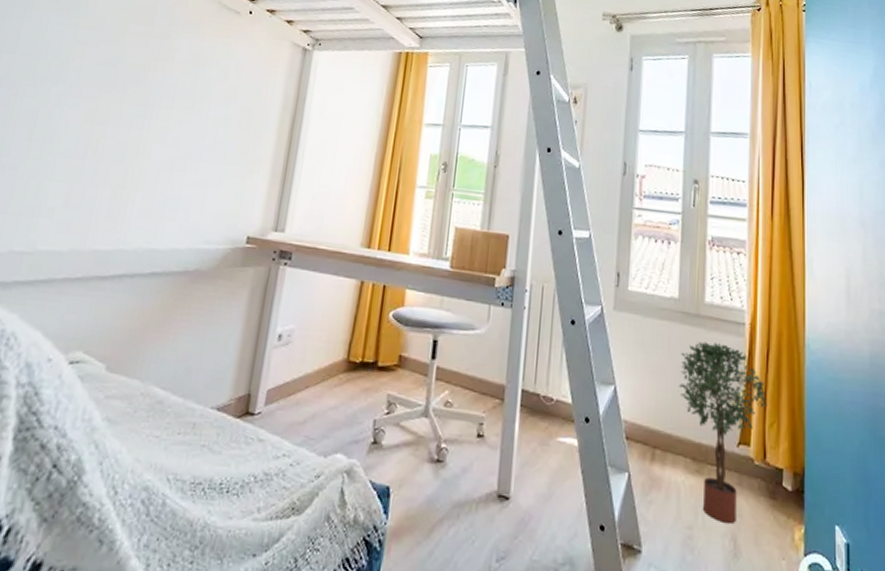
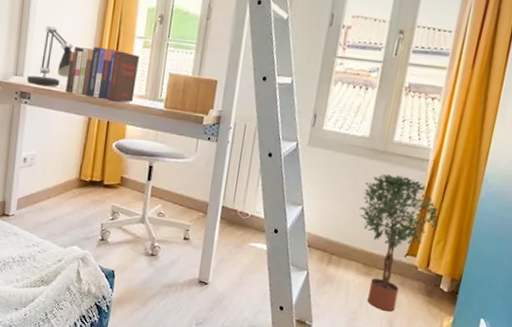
desk lamp: none [288,174,346,245] -> present [27,26,73,87]
books: none [335,197,422,262] -> present [66,46,140,103]

